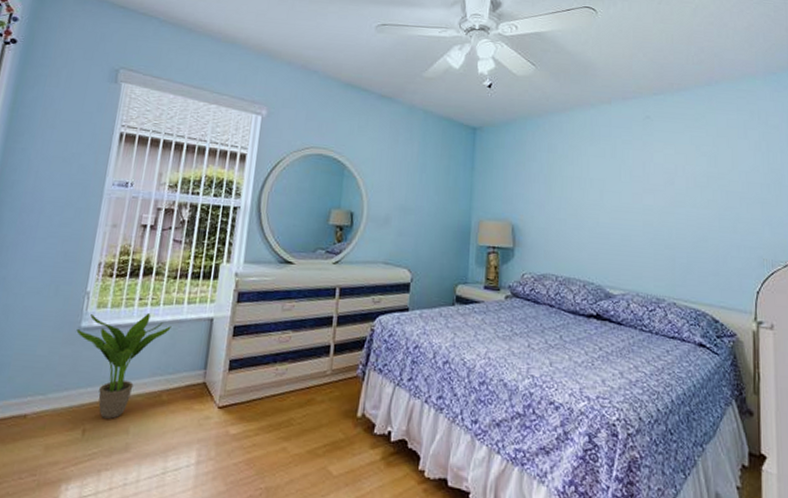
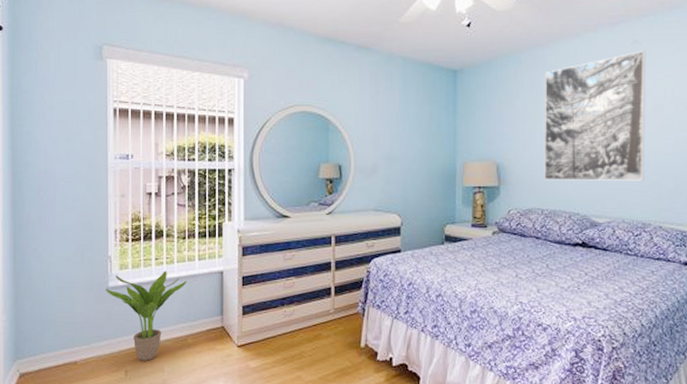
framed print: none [559,126,658,254] -> present [544,51,646,181]

